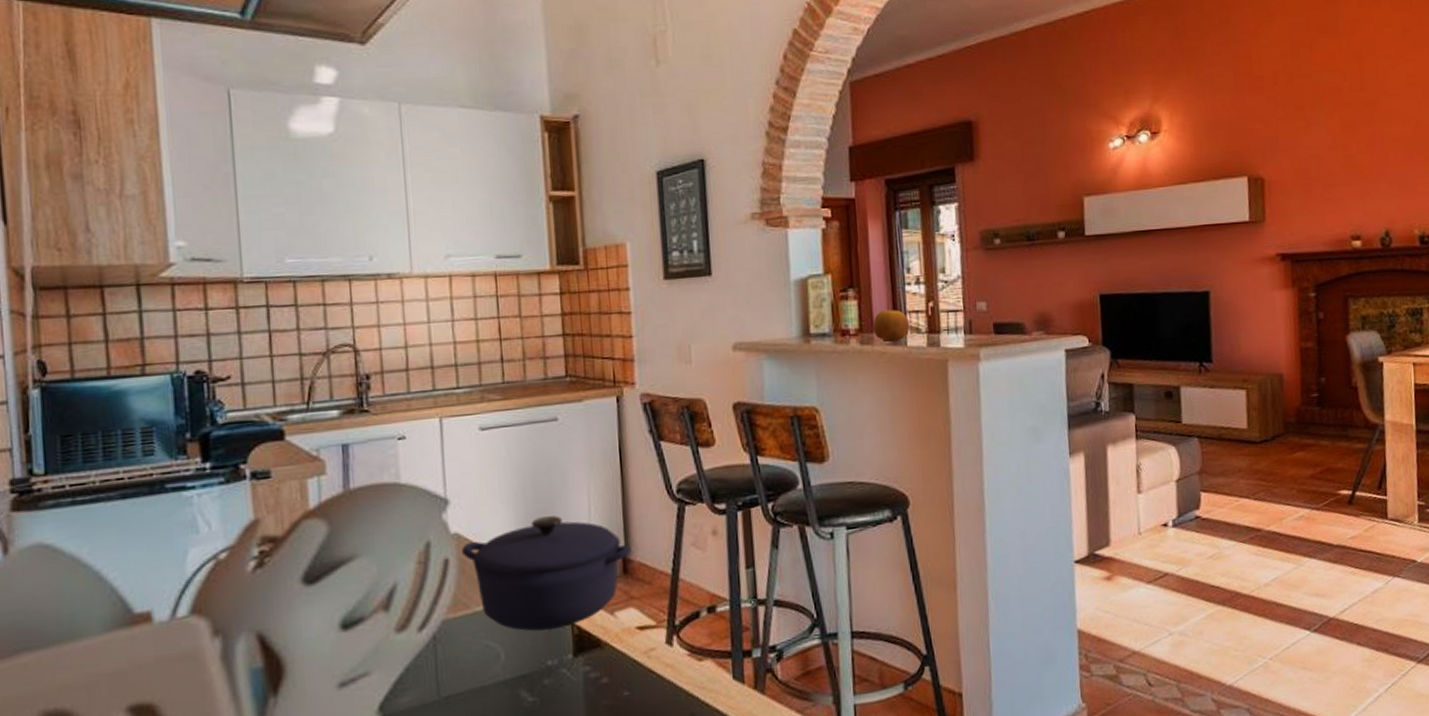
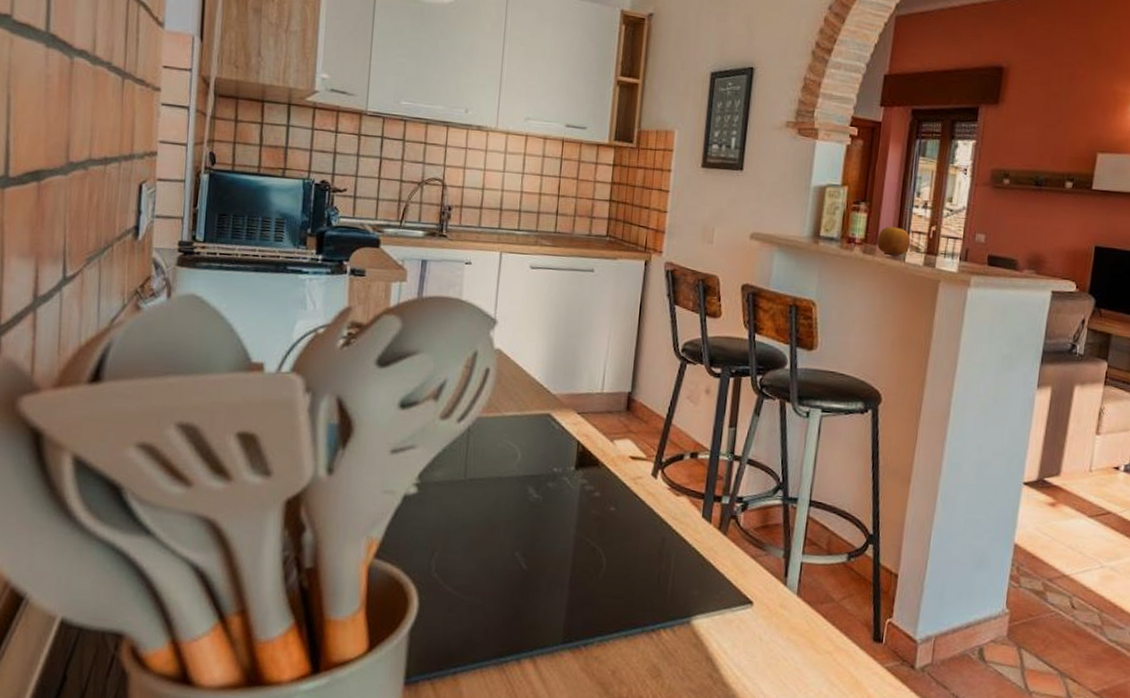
cooking pot: present [461,515,632,632] -> none [500,349,636,444]

